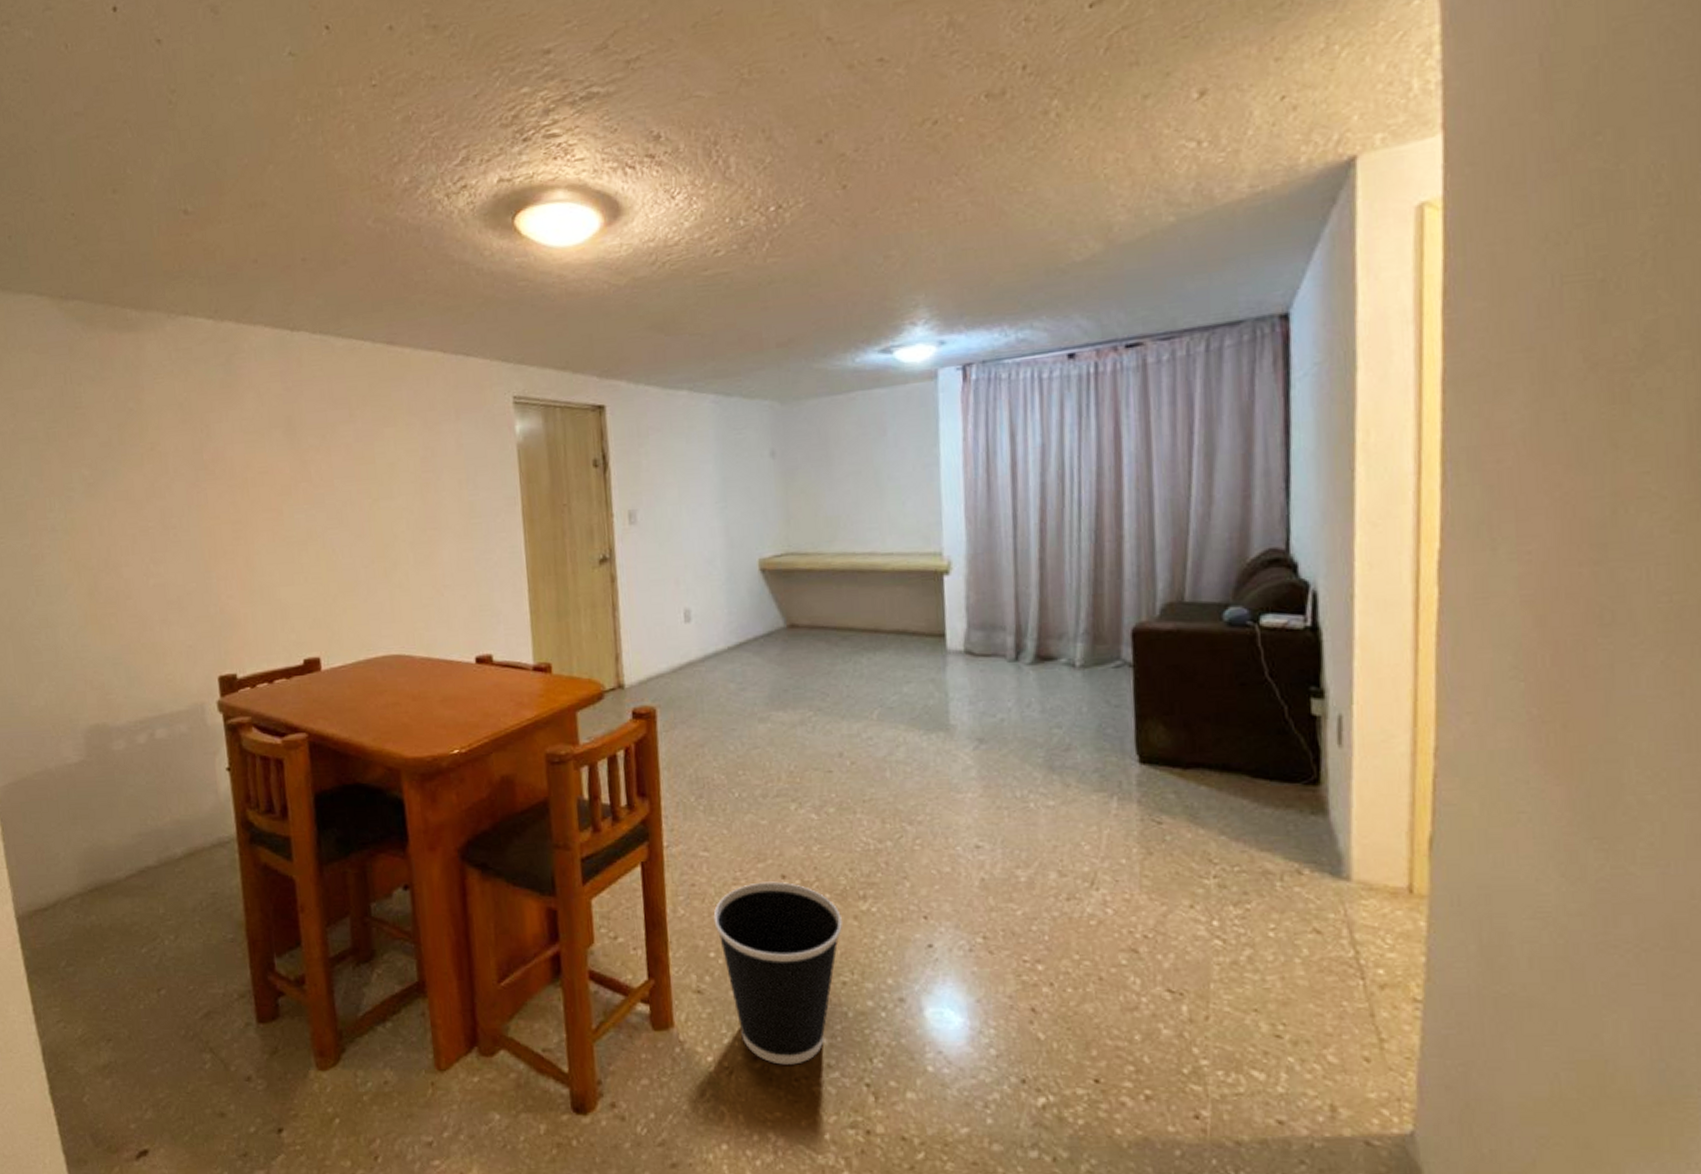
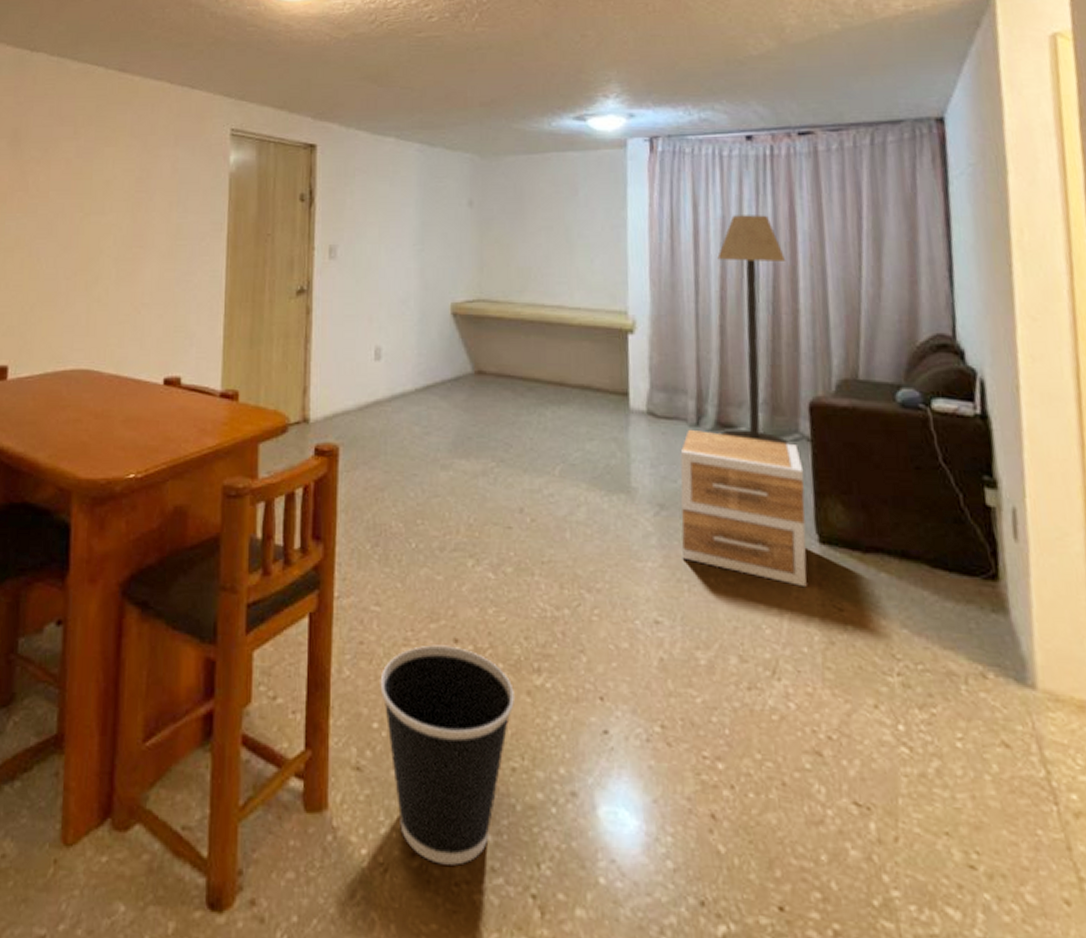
nightstand: none [999,664,1127,805] -> present [680,429,807,588]
floor lamp: none [1036,439,1112,673] -> present [717,215,790,445]

